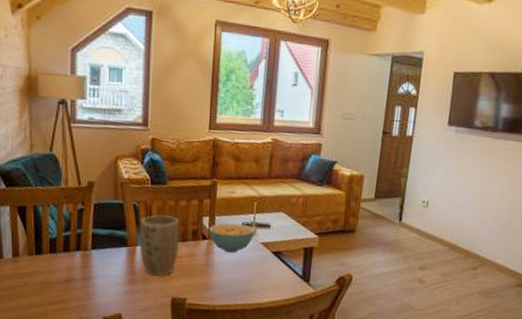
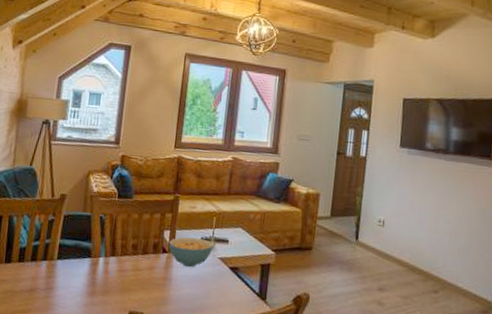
plant pot: present [140,215,180,276] -> none [102,227,142,289]

